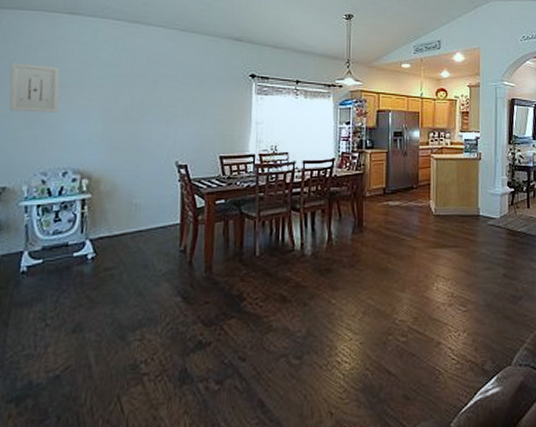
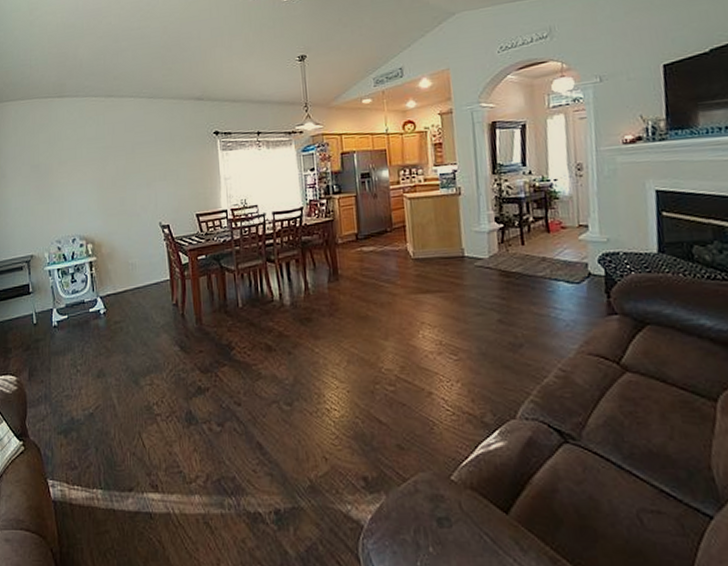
wall art: present [9,62,60,113] -> none [22,146,62,190]

